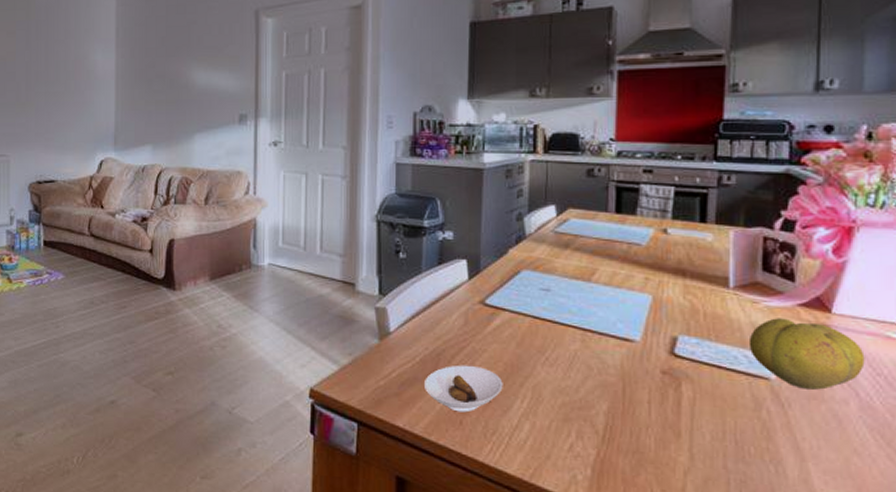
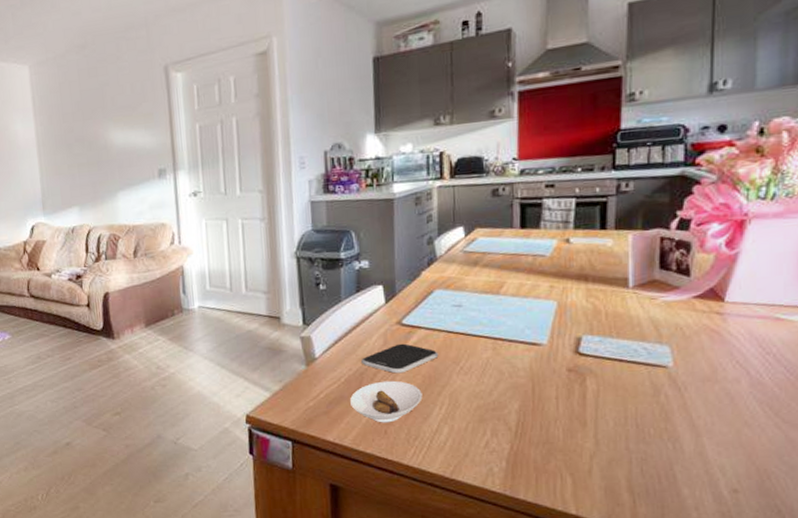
smartphone: none [439,325,523,358] -> present [361,343,439,374]
fruit: present [748,318,865,390] -> none [647,310,755,373]

